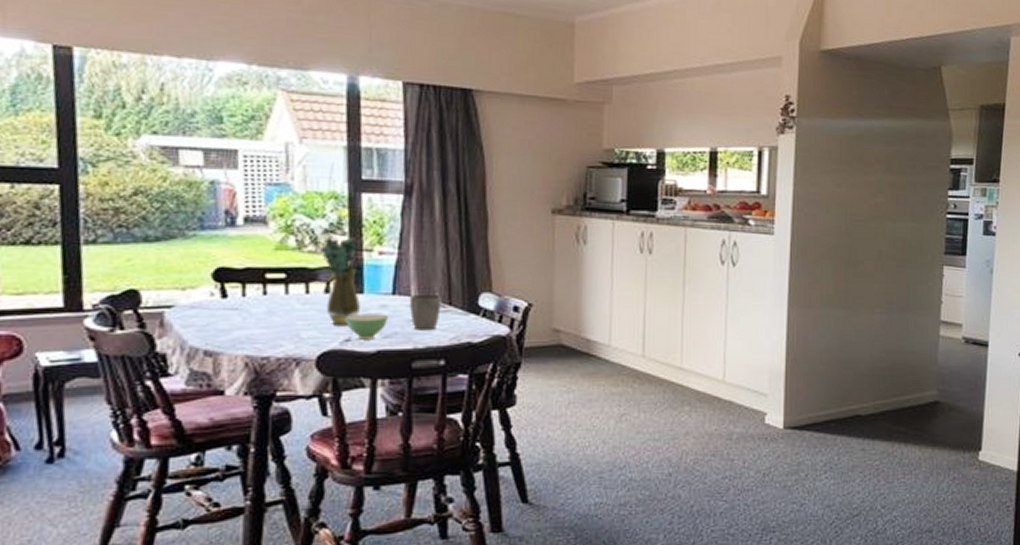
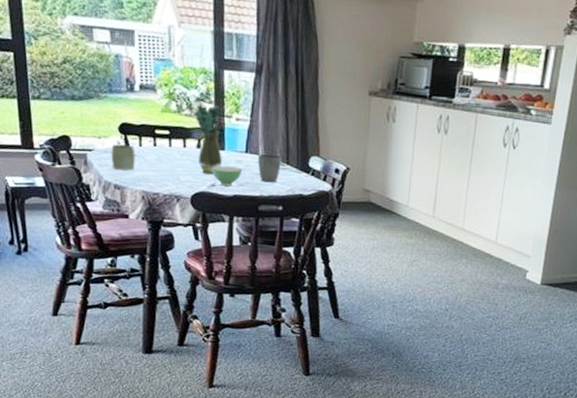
mug: none [200,296,236,330] -> present [111,144,135,171]

